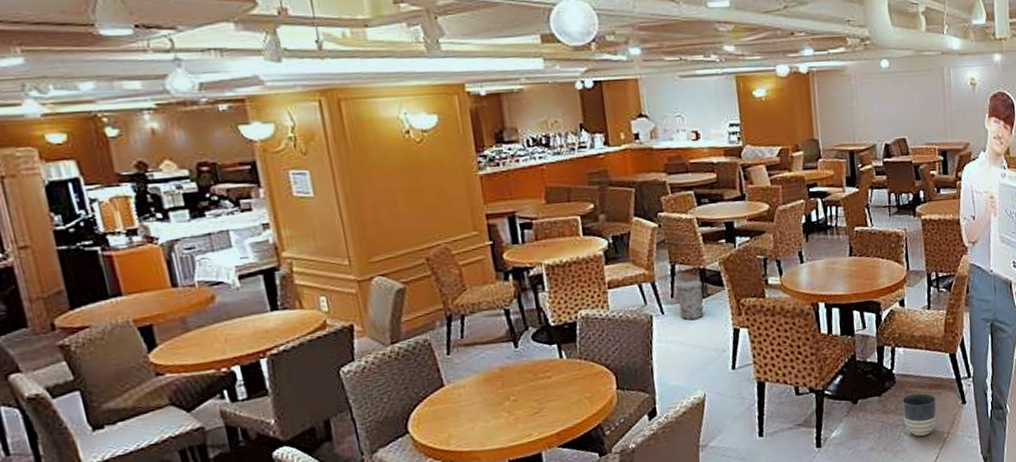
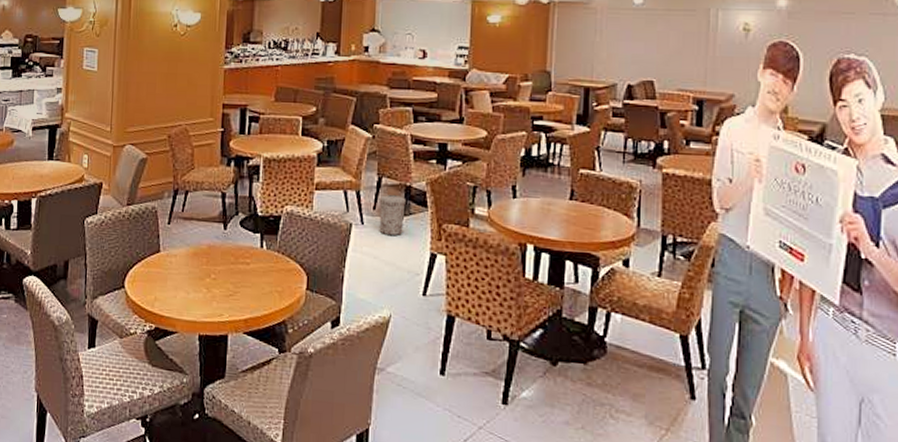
planter: present [901,393,937,436] -> none [611,371,656,425]

